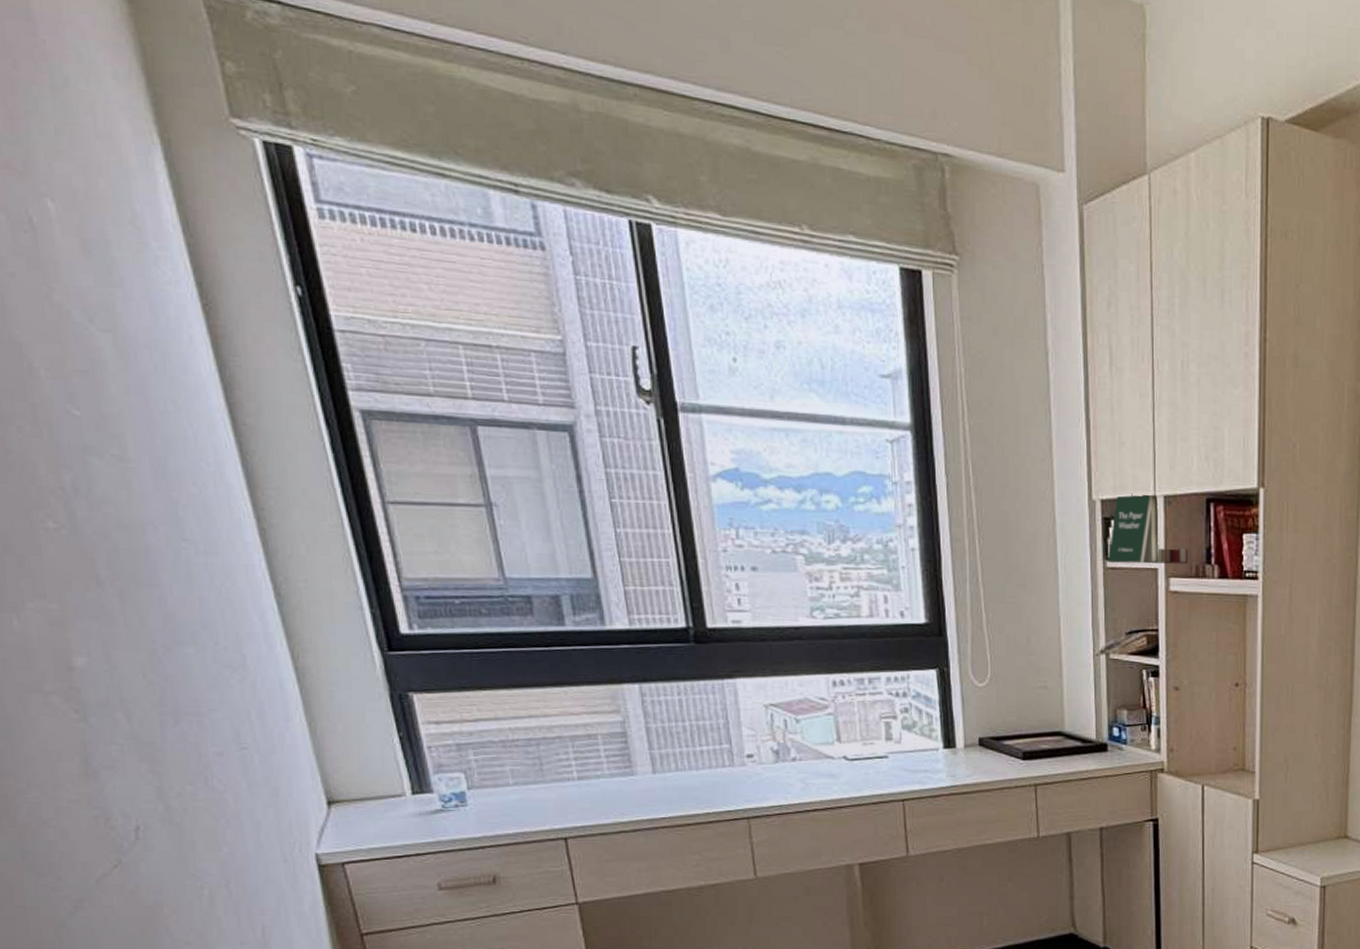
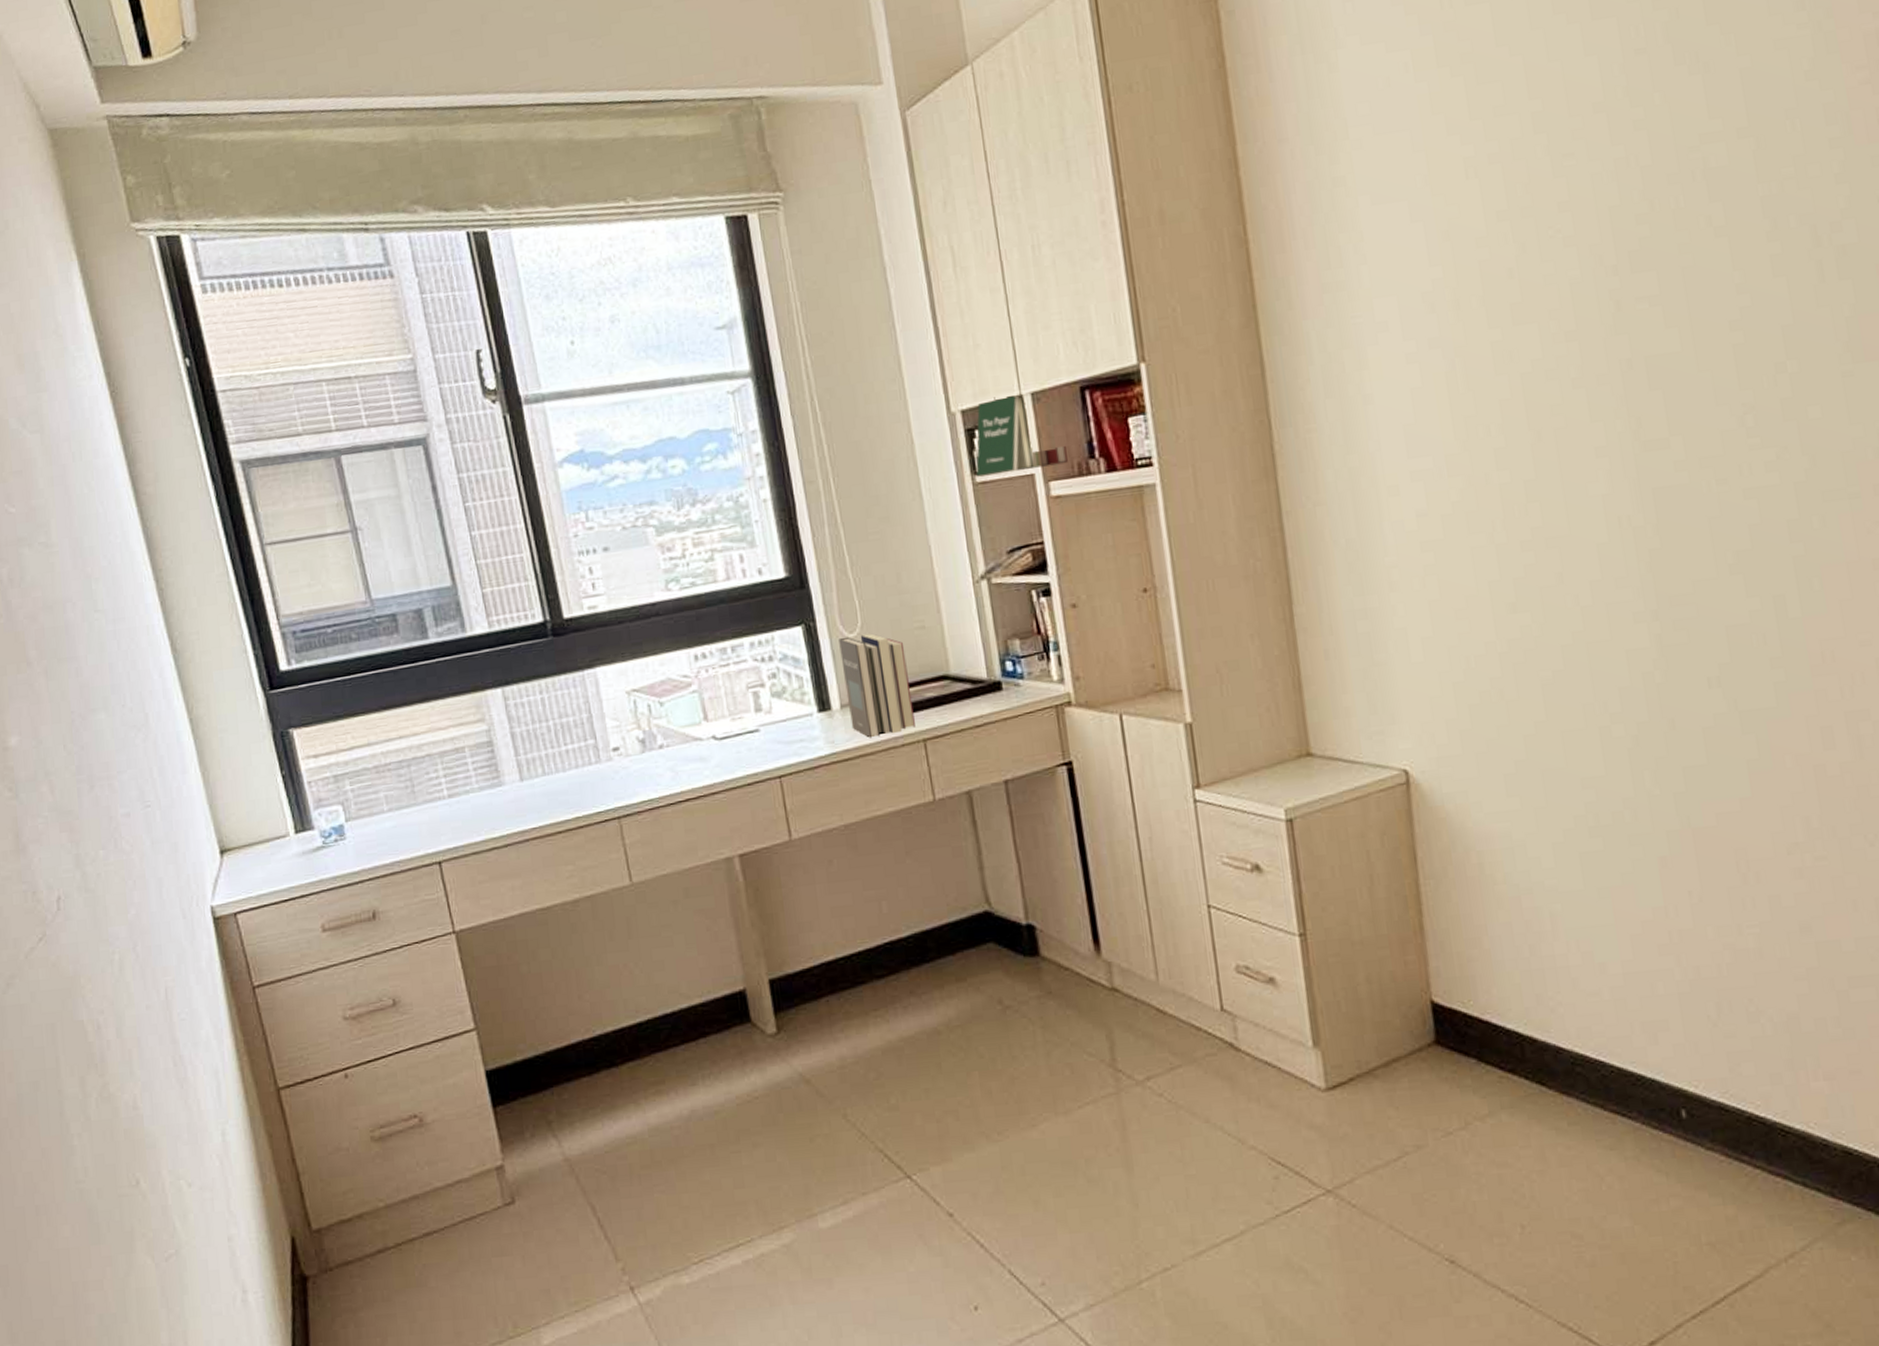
books: none [969,685,1029,777] -> present [839,633,915,738]

